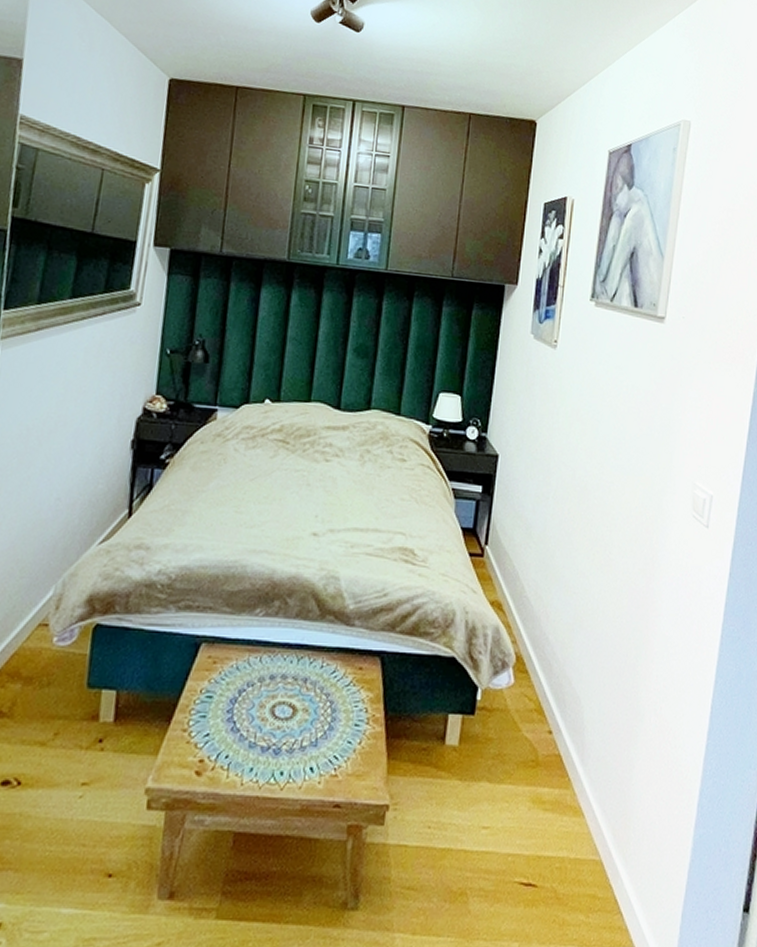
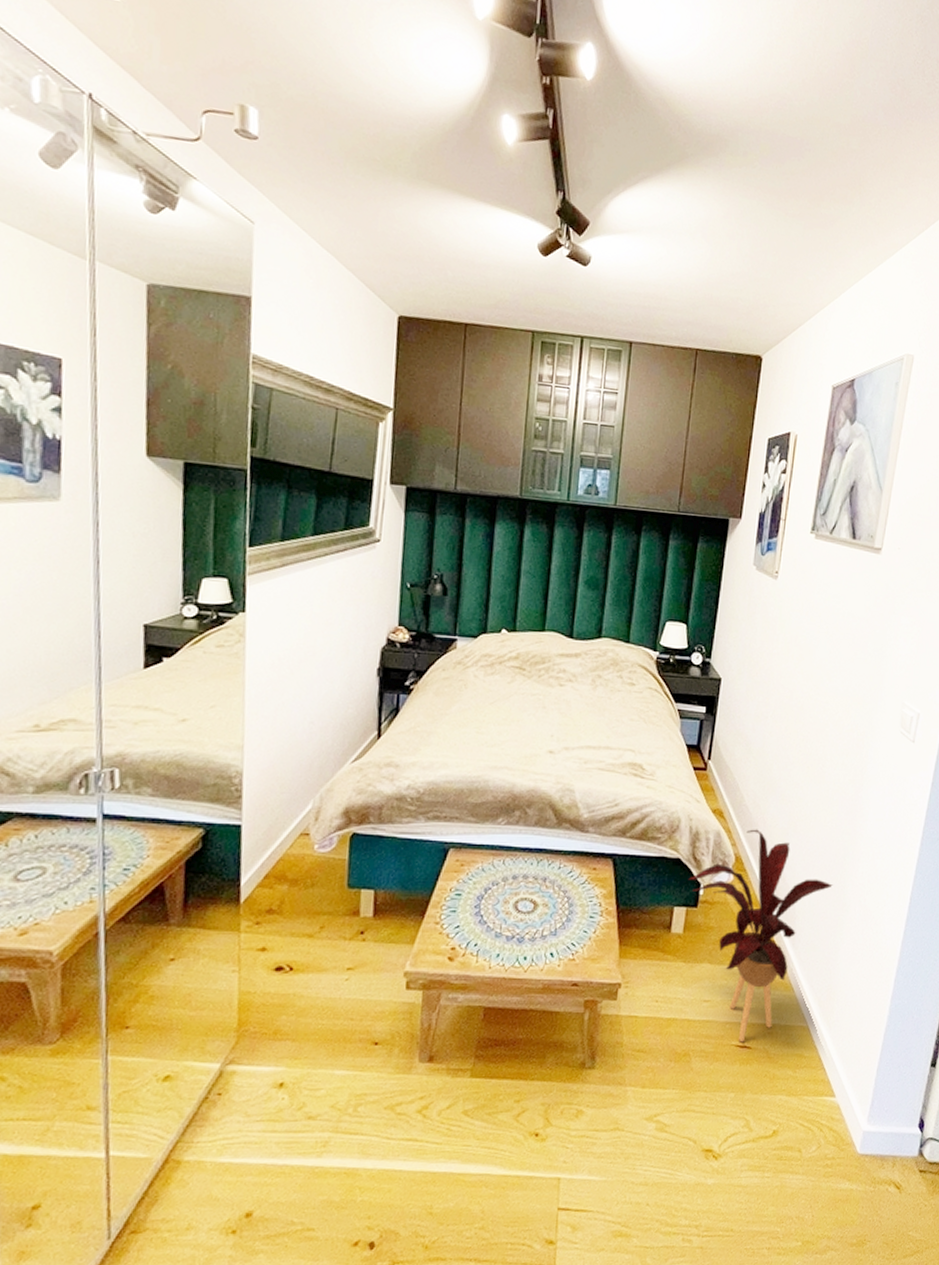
house plant: none [464,624,624,879] -> present [688,829,833,1043]

